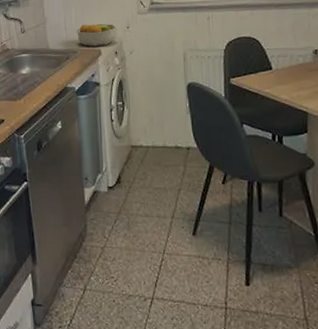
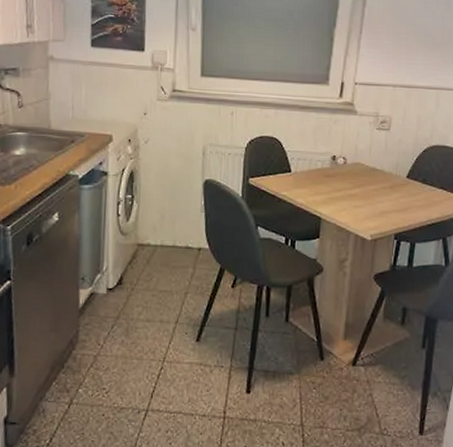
fruit bowl: present [77,23,117,47] -> none [86,105,133,132]

